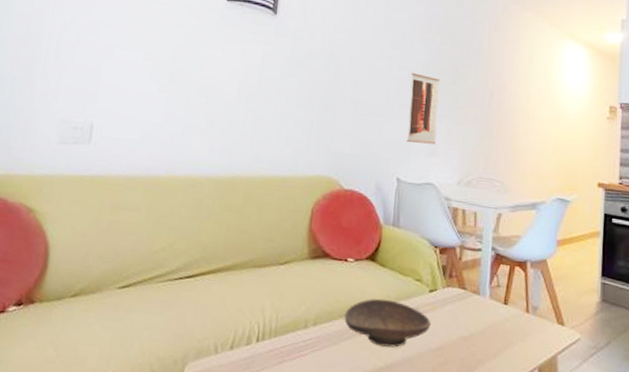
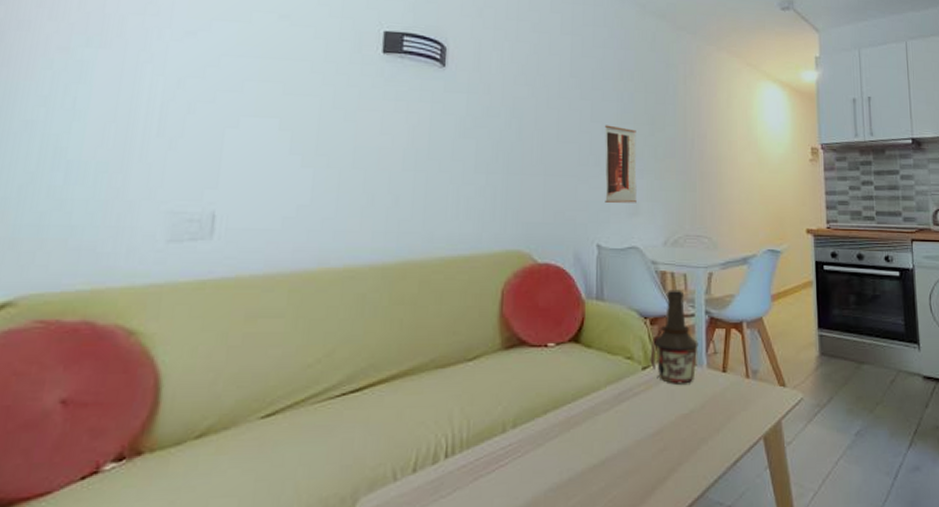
decorative bowl: present [344,298,431,348] -> none [548,385,647,440]
bottle: none [437,224,483,310] -> present [650,289,698,384]

